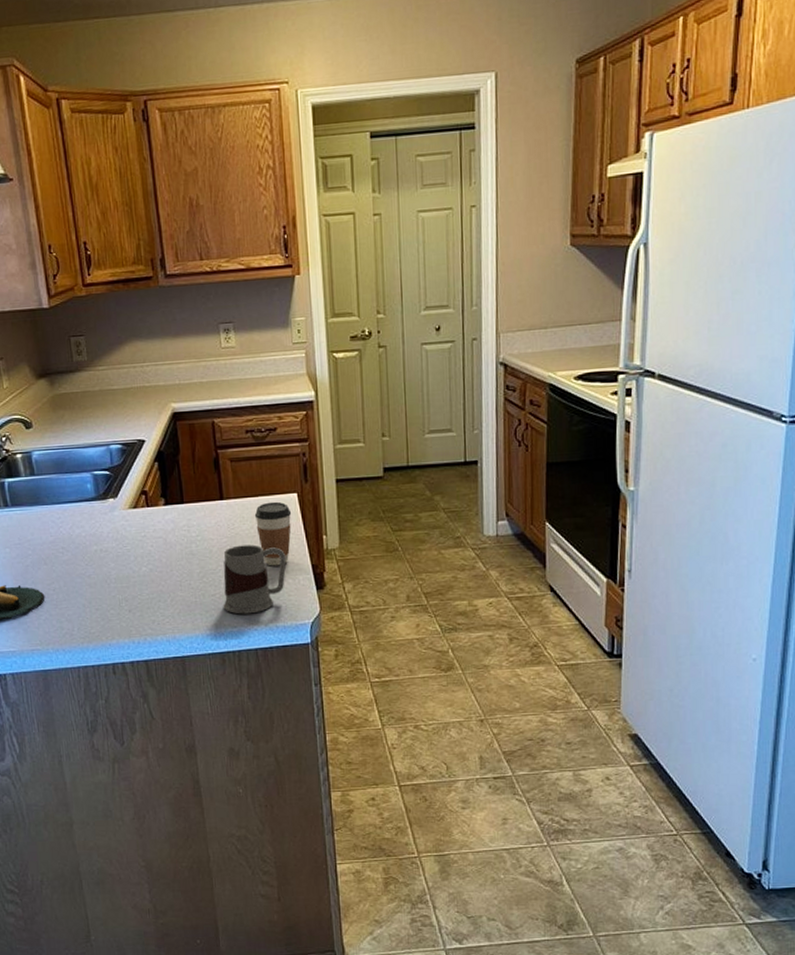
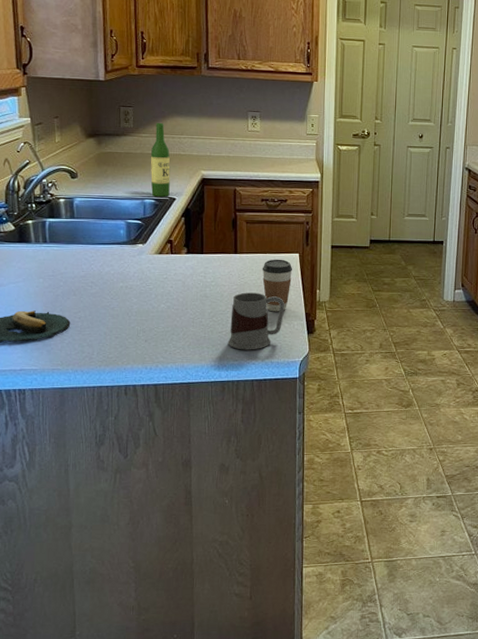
wine bottle: none [110,350,138,441] -> present [150,122,171,197]

